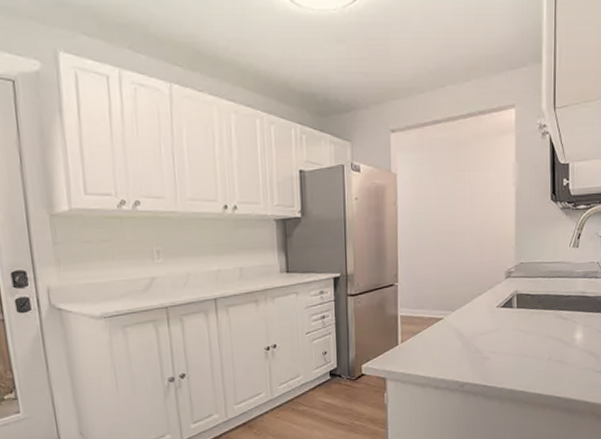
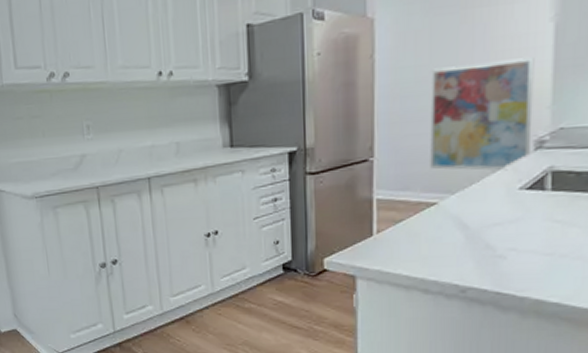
wall art: none [437,211,504,294] -> present [430,57,535,171]

